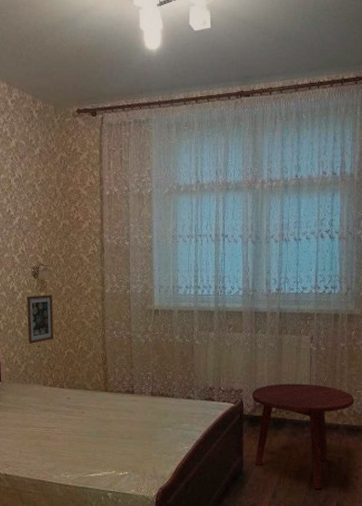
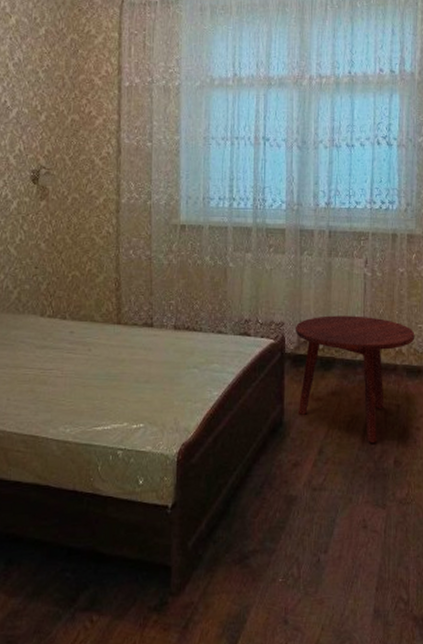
picture frame: present [27,295,54,344] -> none [22,204,56,264]

